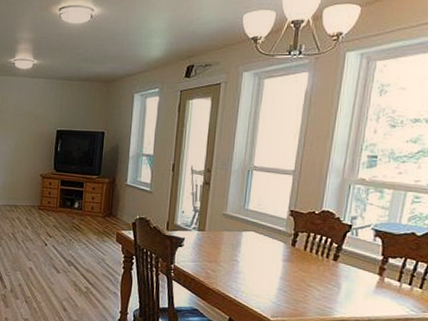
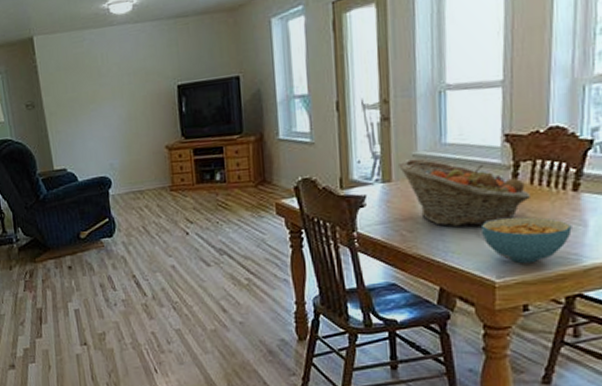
fruit basket: none [212,216,303,275] -> present [399,159,530,227]
cereal bowl: none [264,272,330,310] -> present [480,217,572,264]

